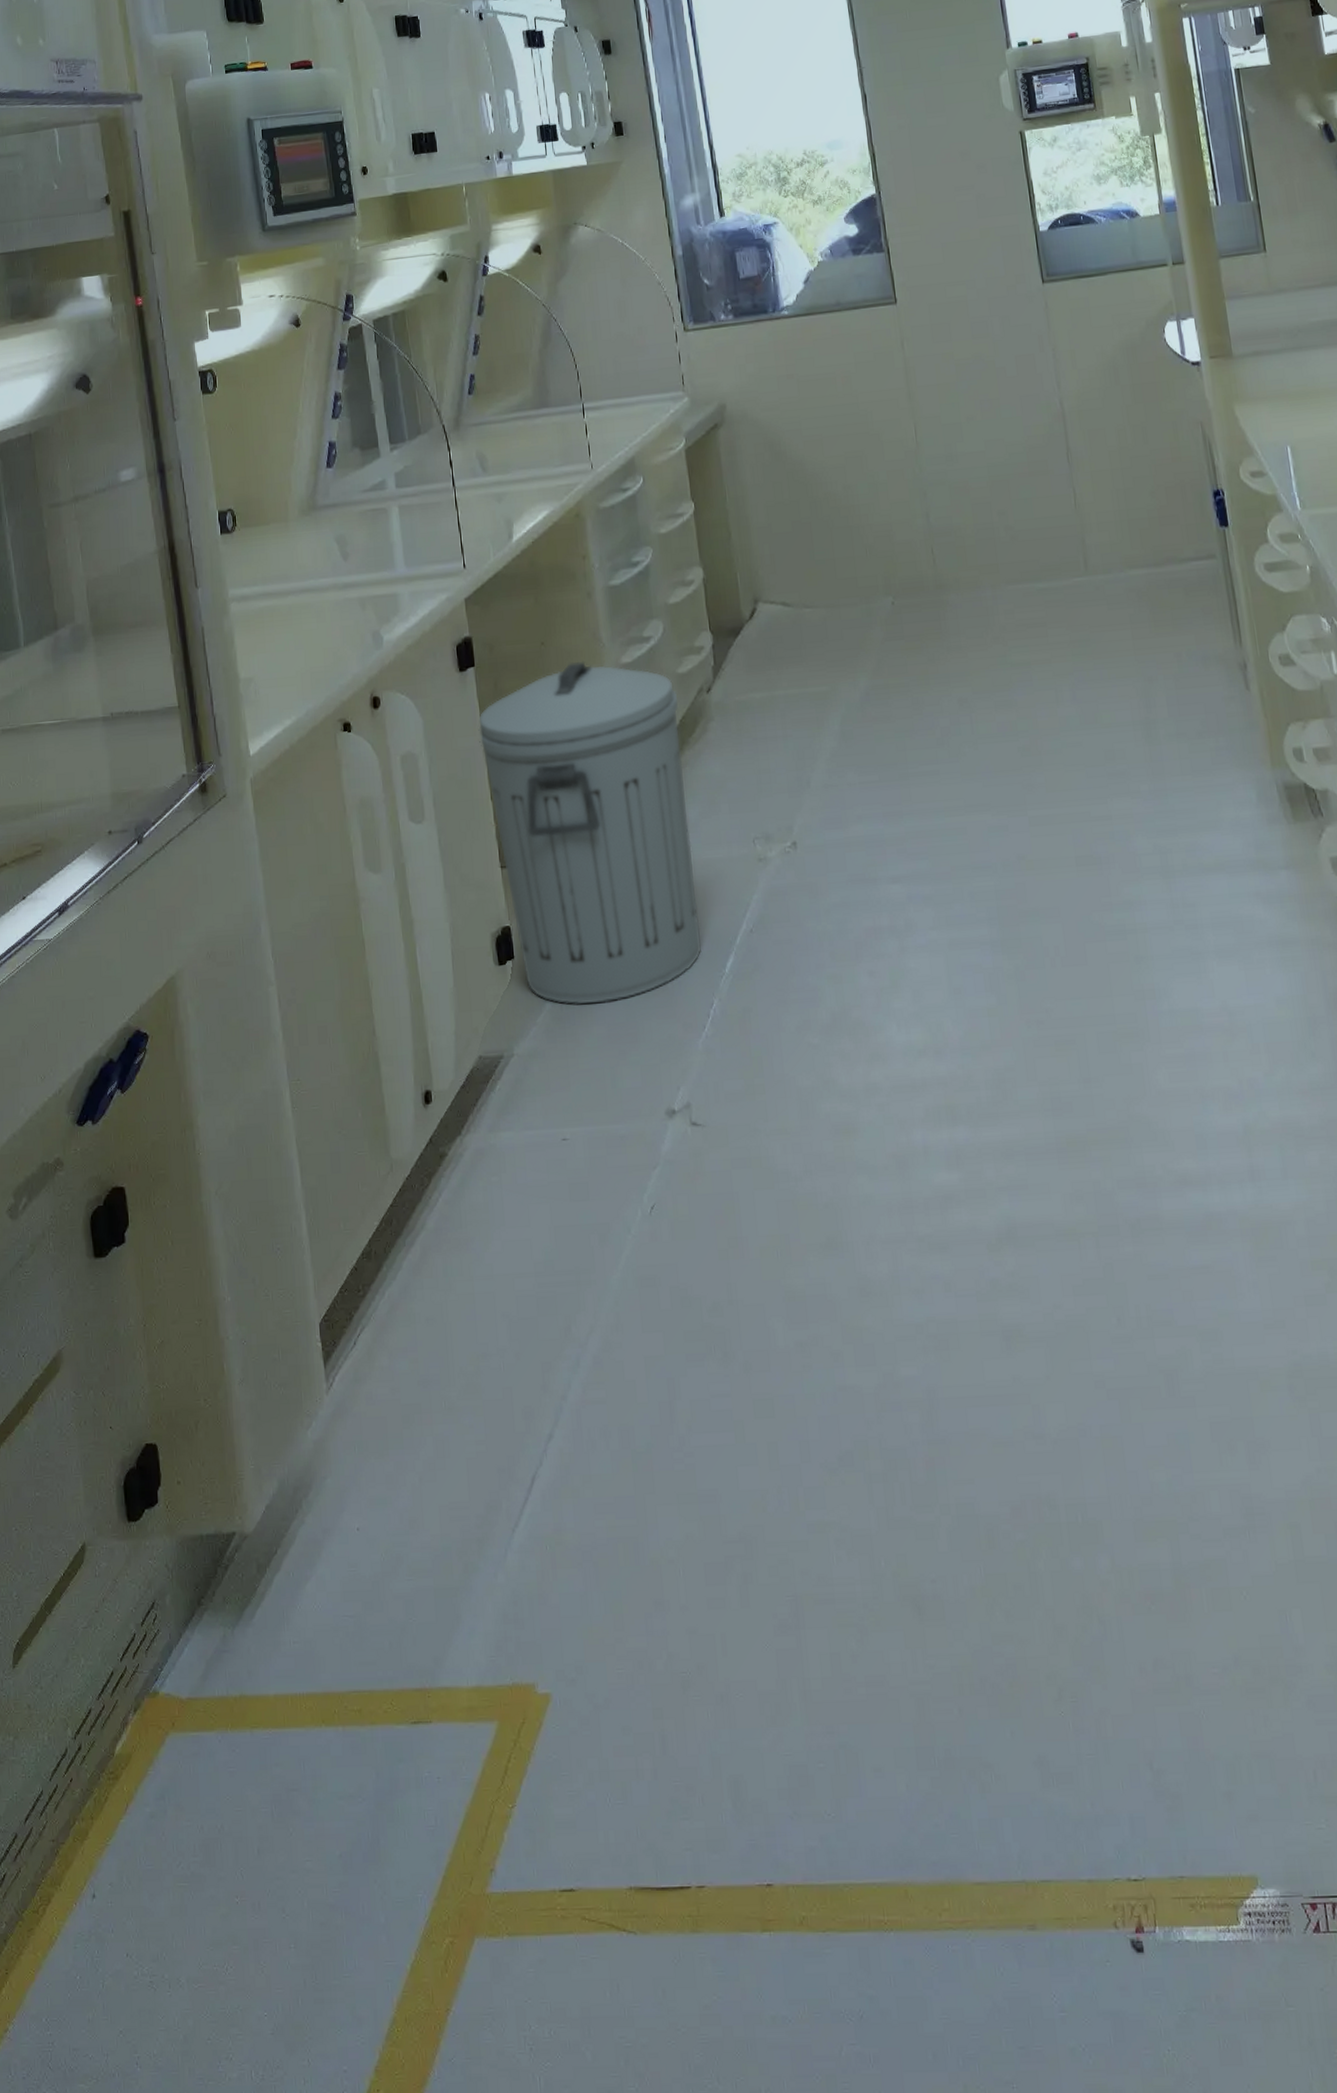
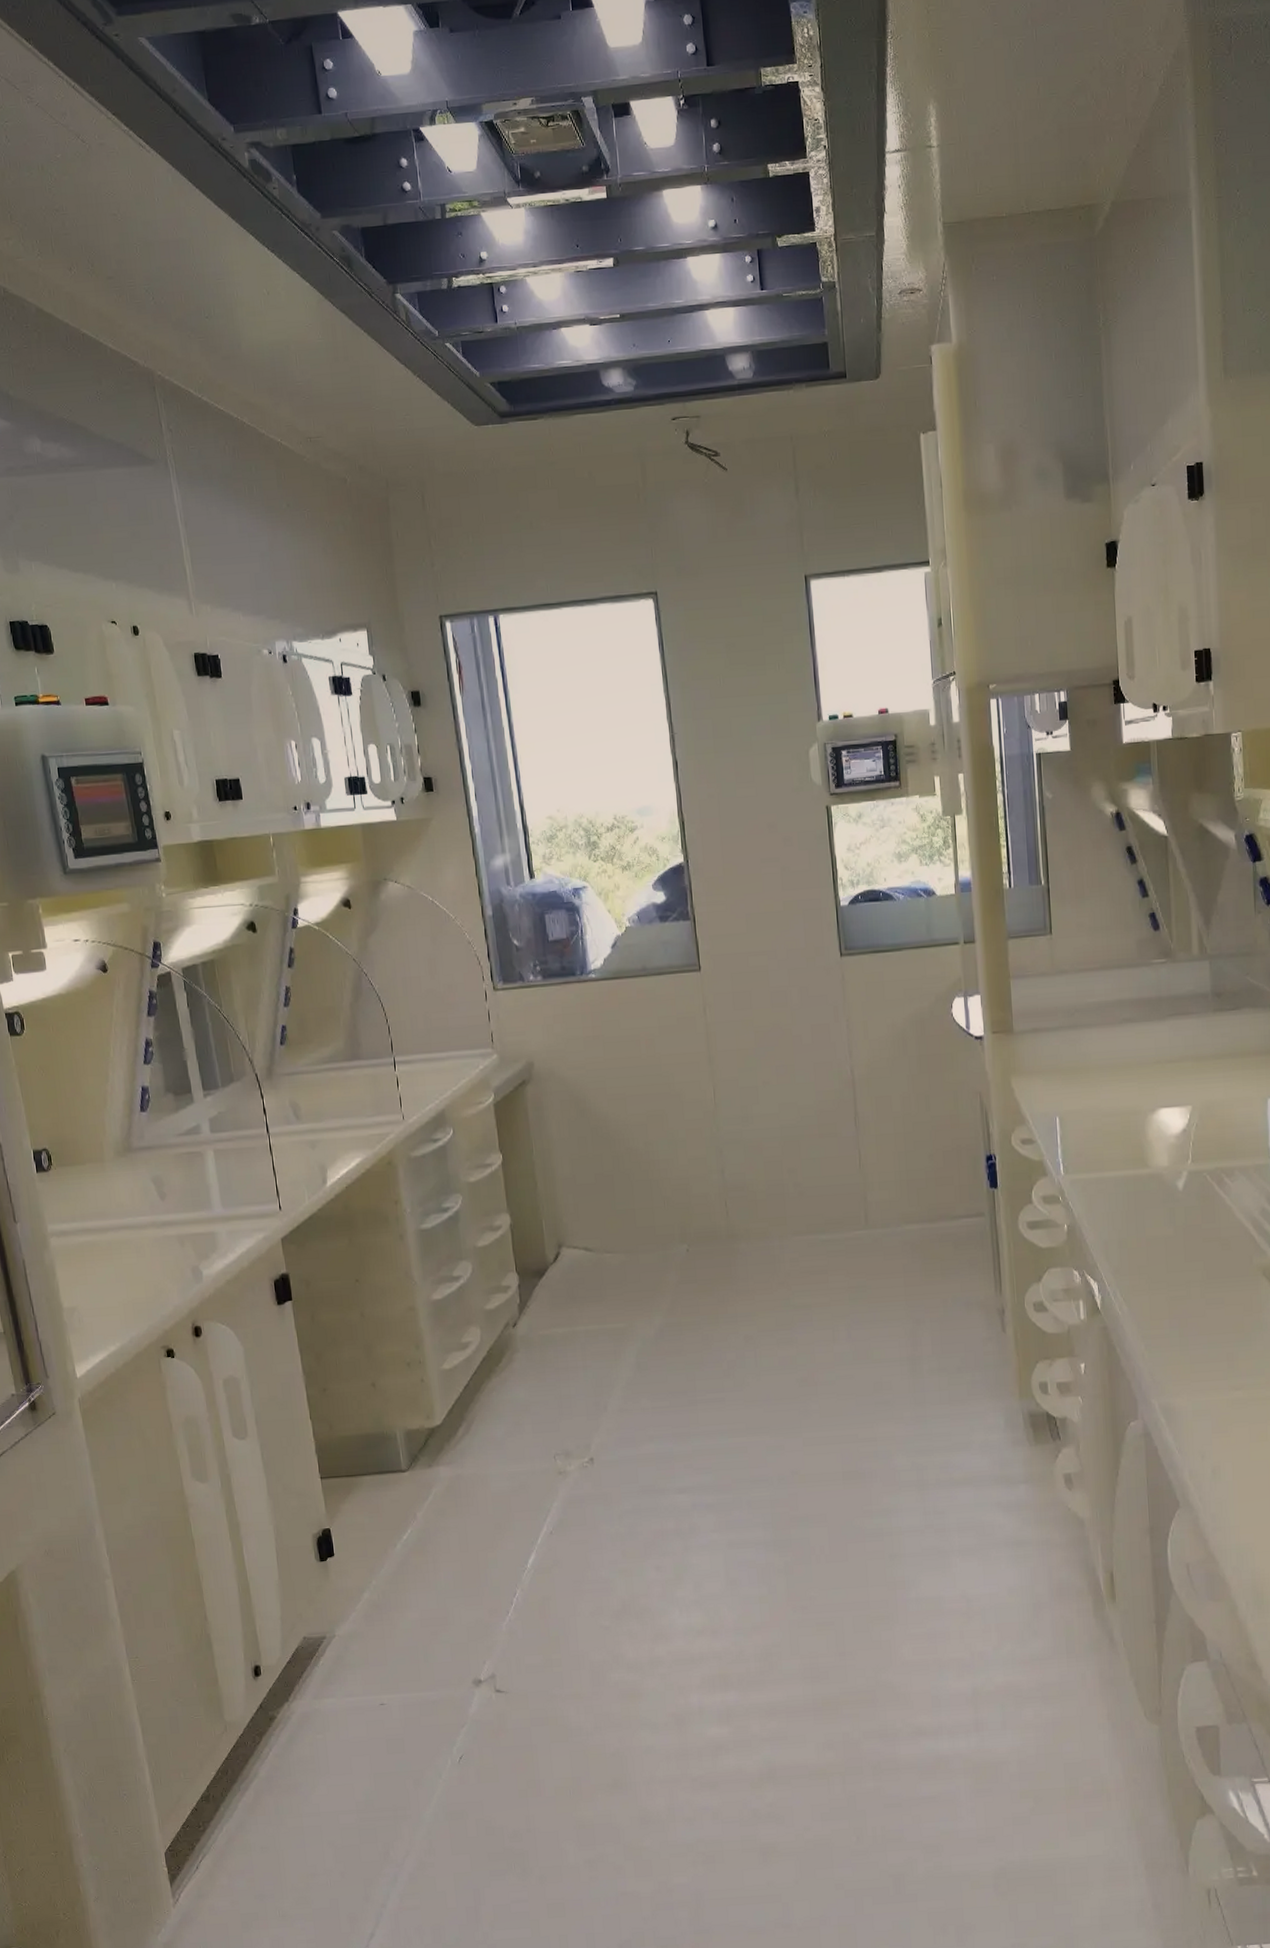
trash can: present [478,661,702,1005] -> none [297,1297,506,1595]

